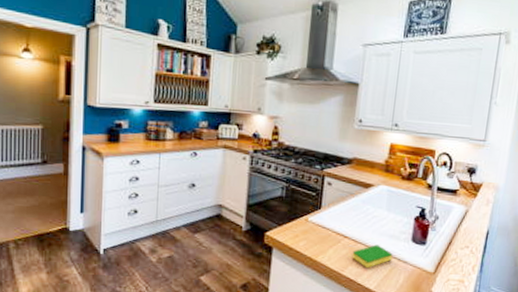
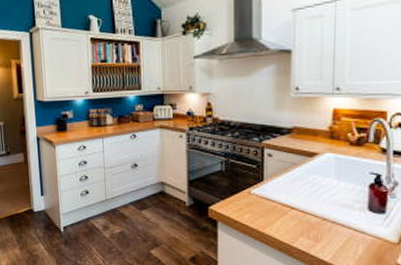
dish sponge: present [352,244,393,269] -> none [301,215,348,240]

